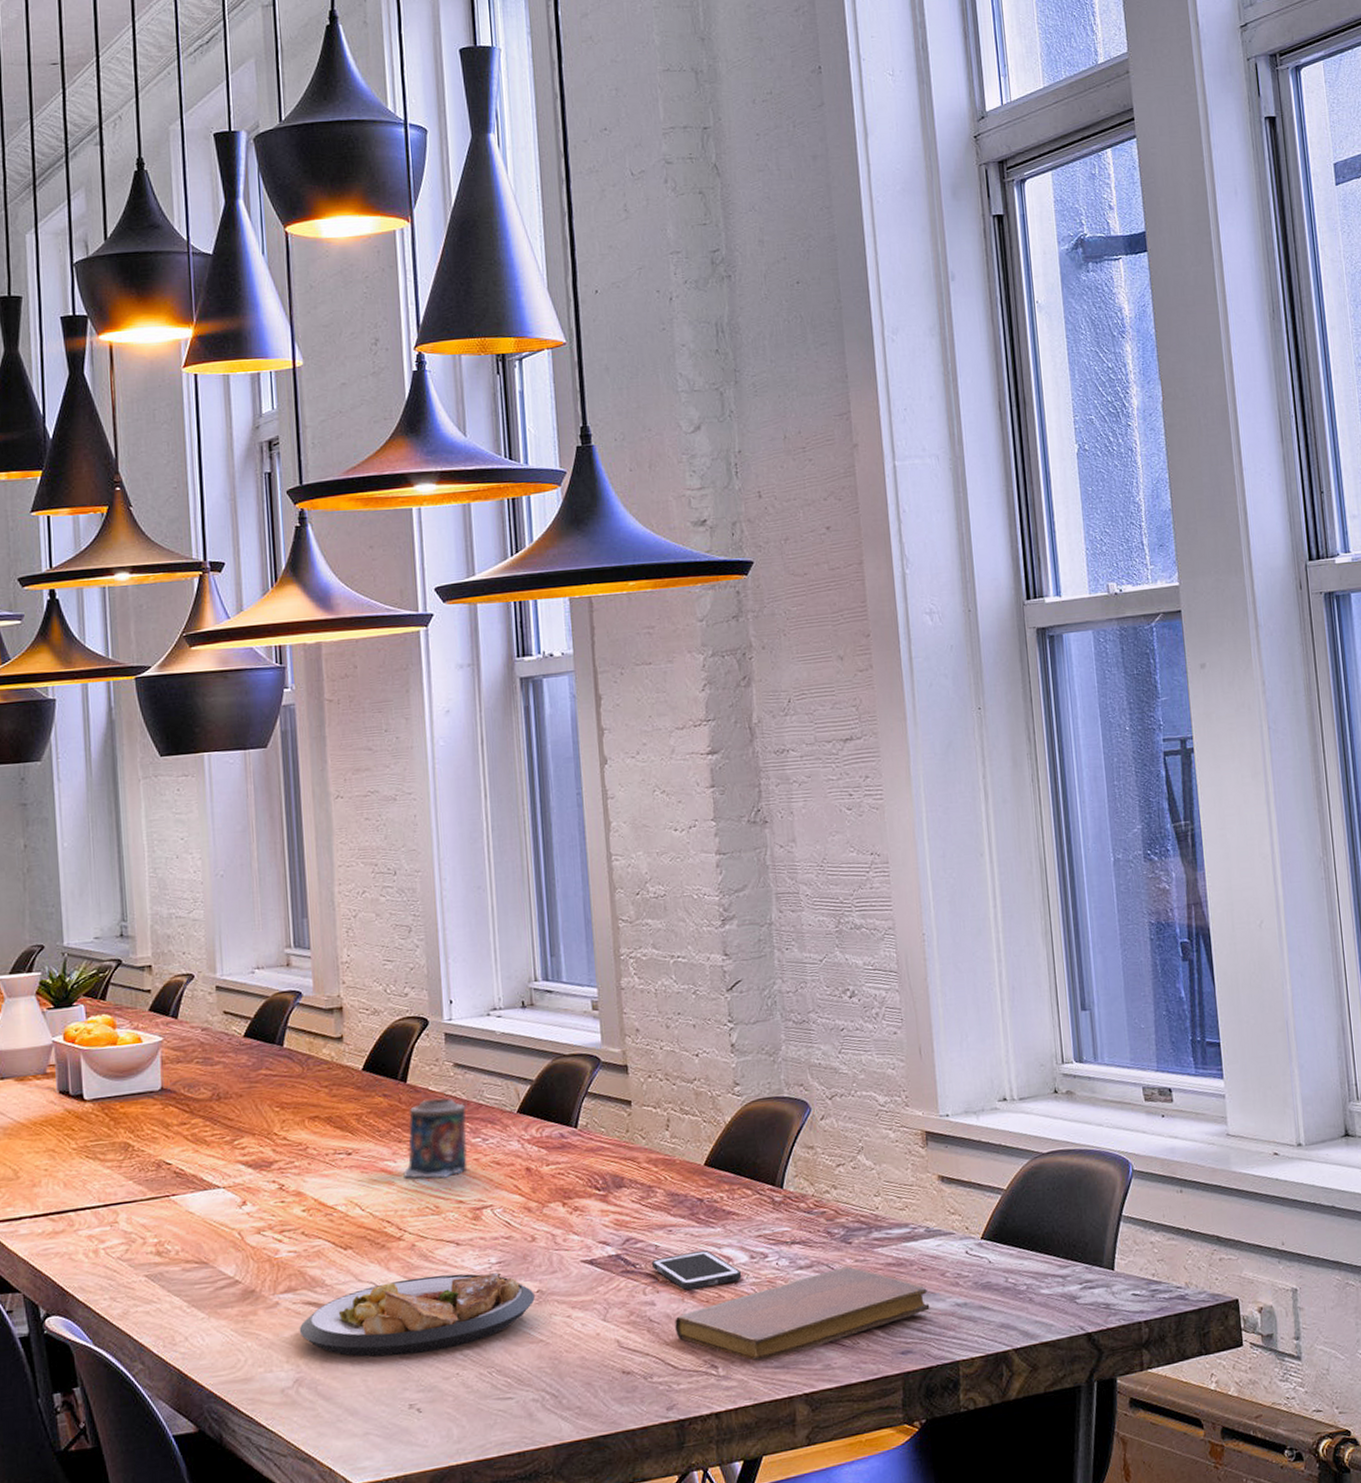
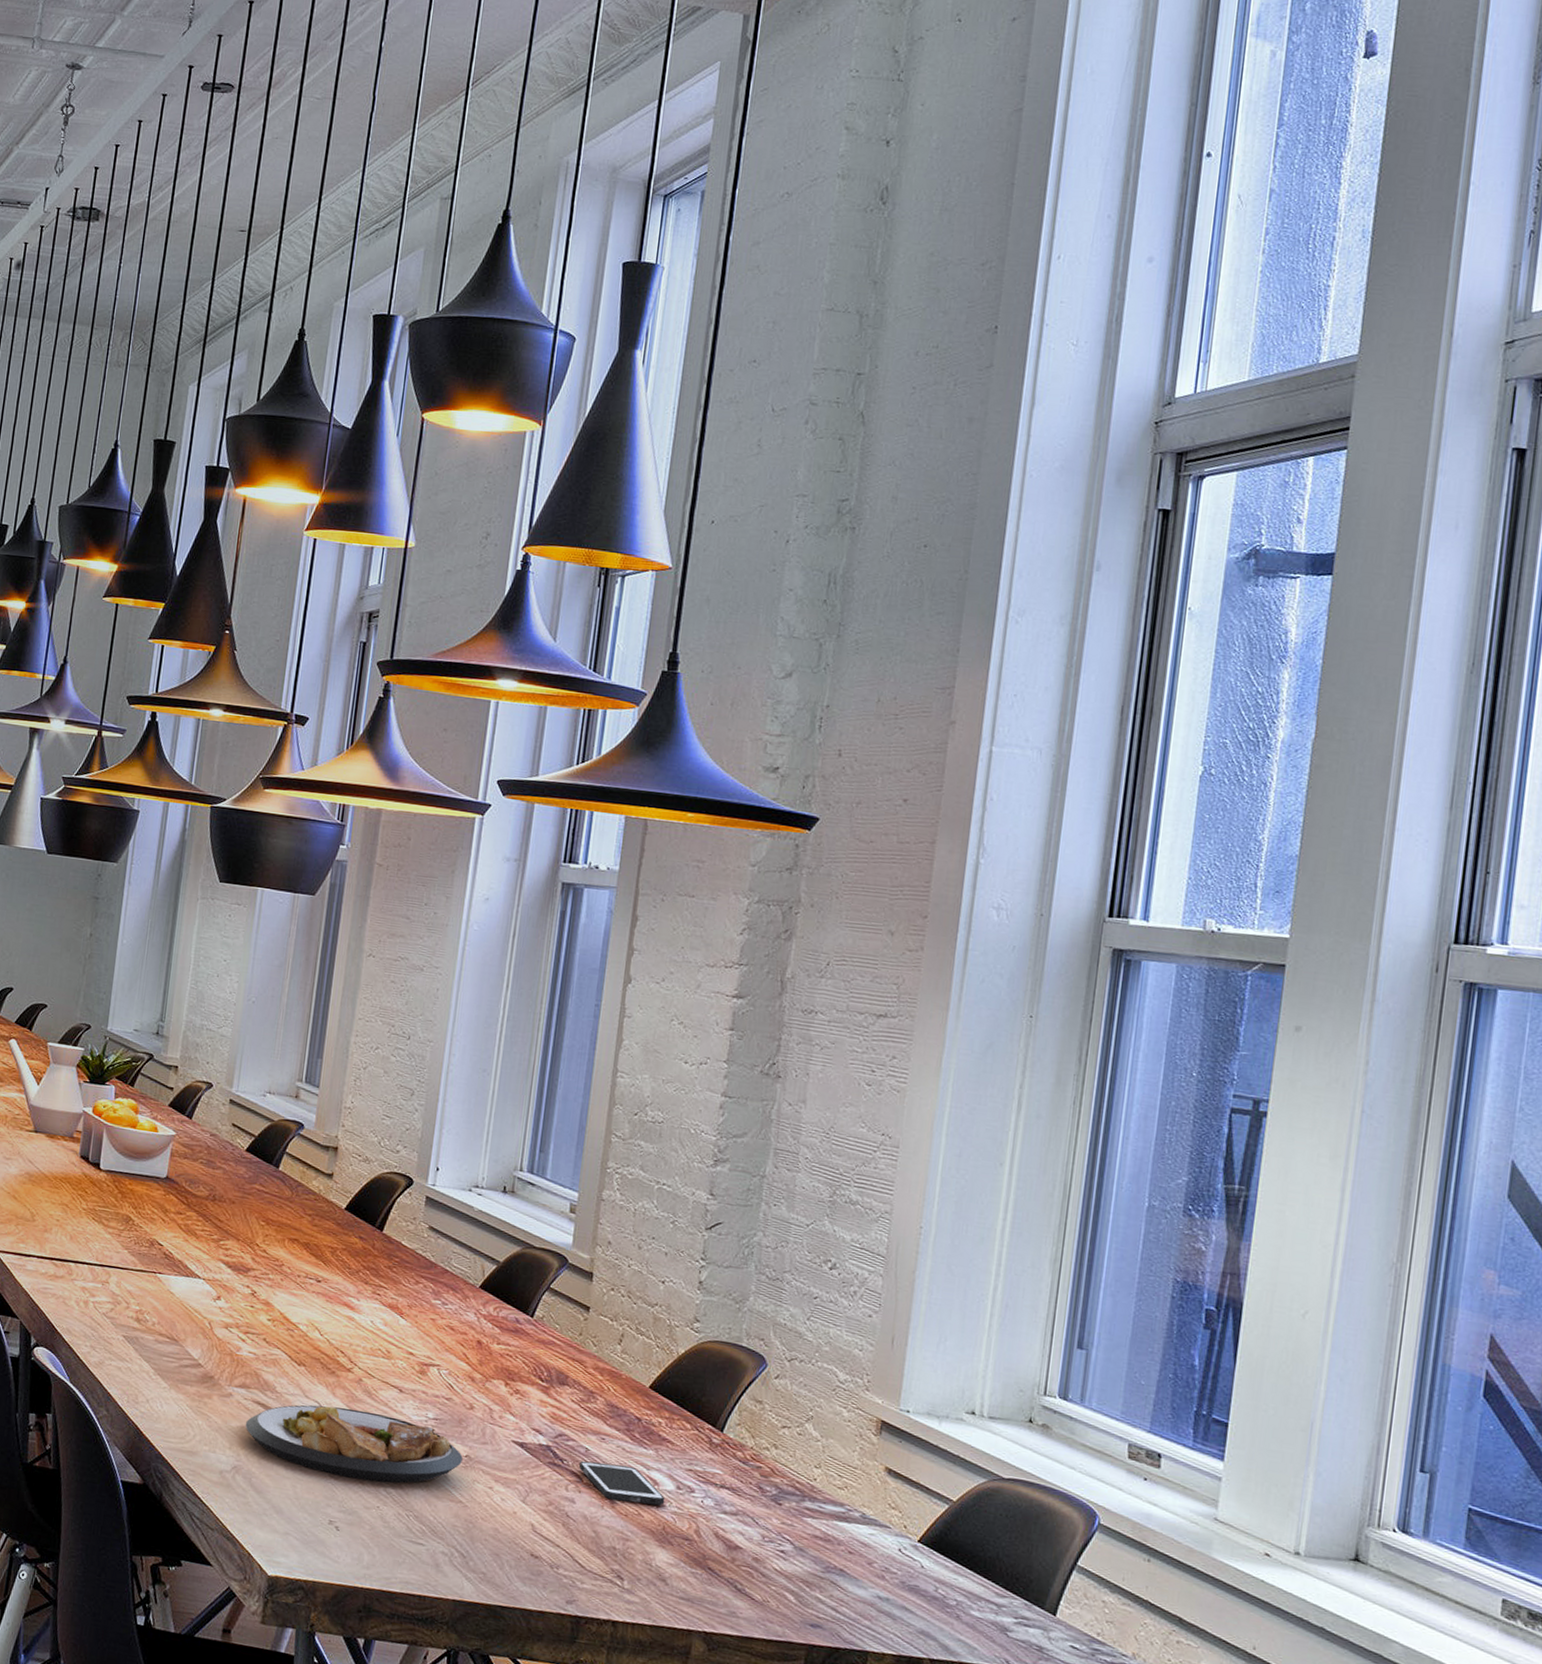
candle: present [403,1097,468,1179] -> none [364,1252,433,1328]
notebook: present [675,1266,930,1361] -> none [589,1519,850,1594]

